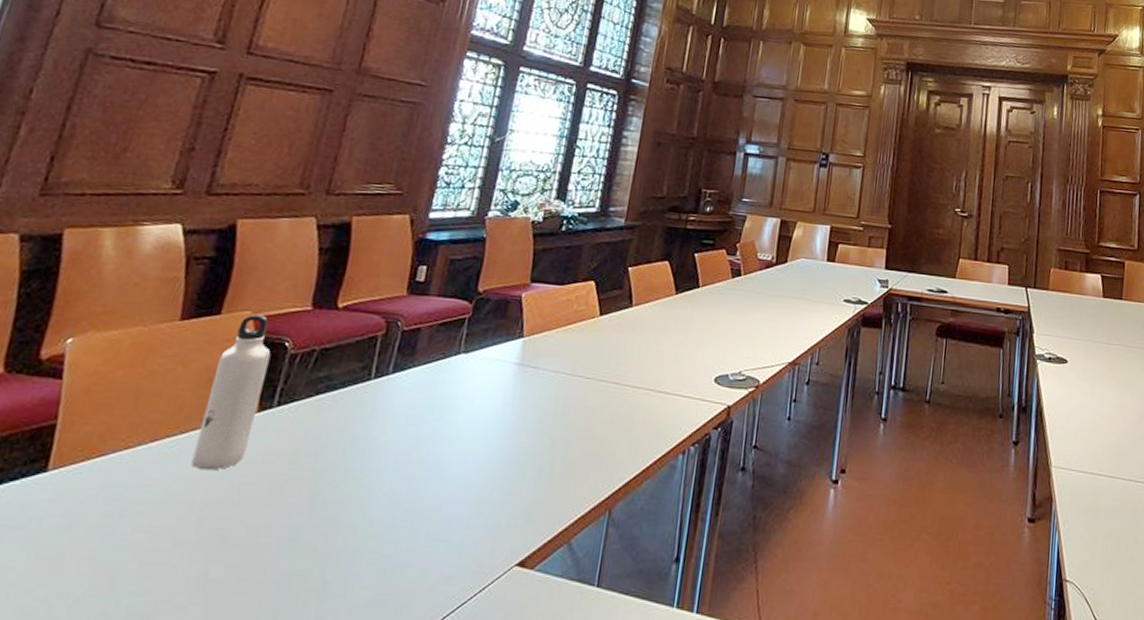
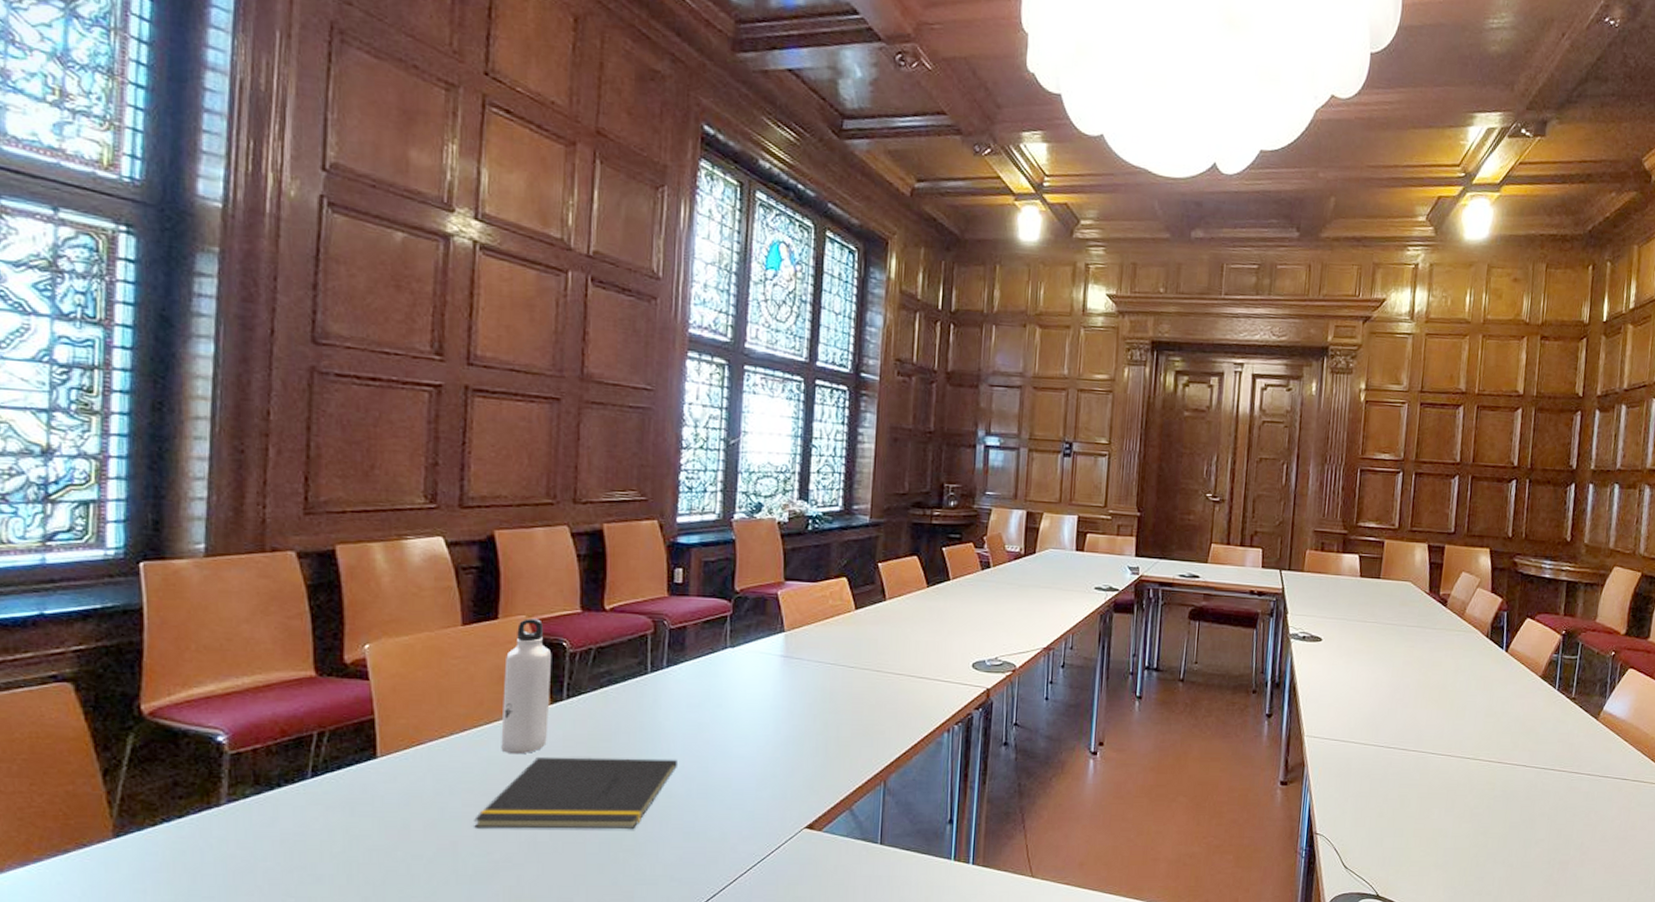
notepad: none [139,473,386,563] -> present [474,756,677,829]

